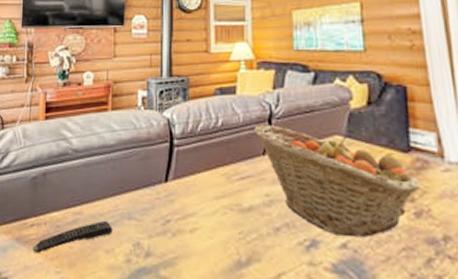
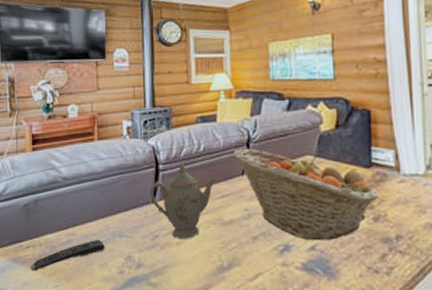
teapot: none [163,139,235,226] -> present [150,163,216,239]

